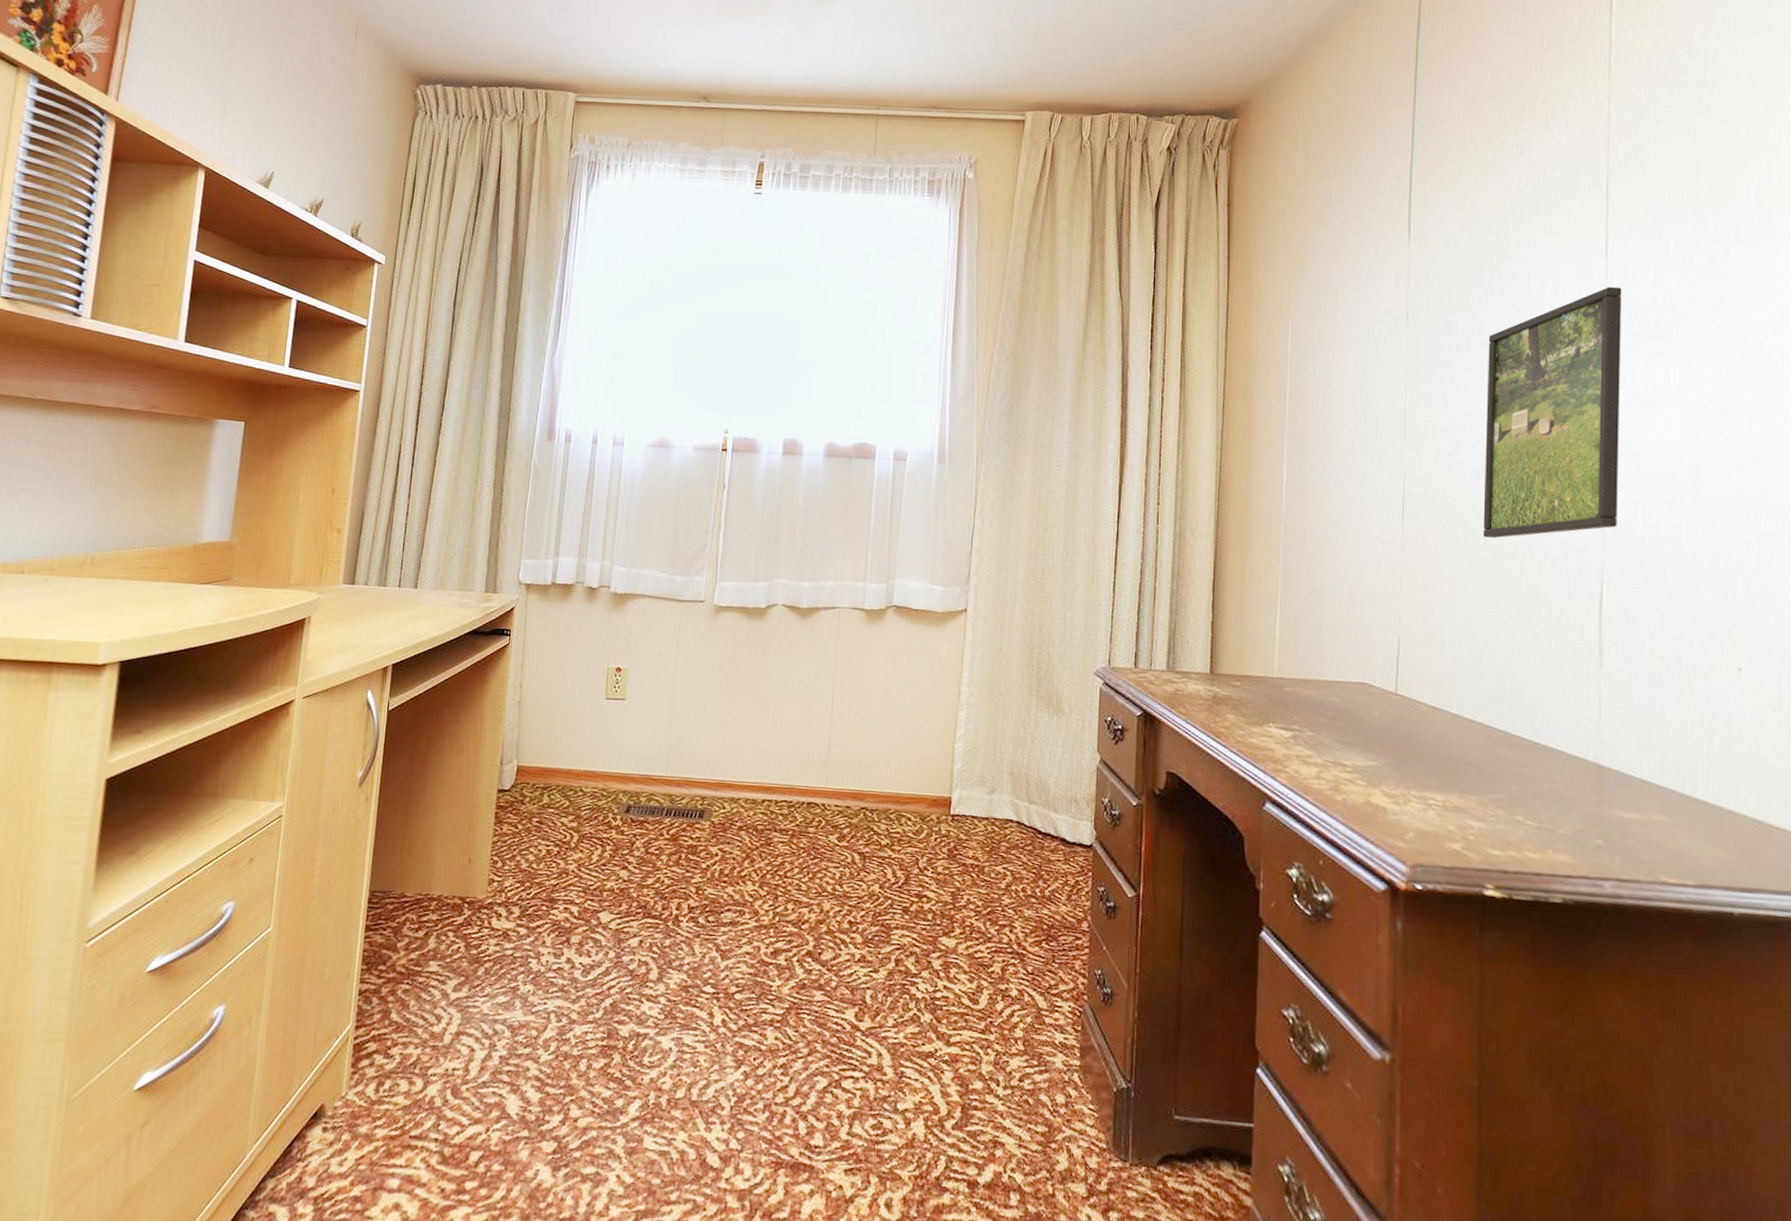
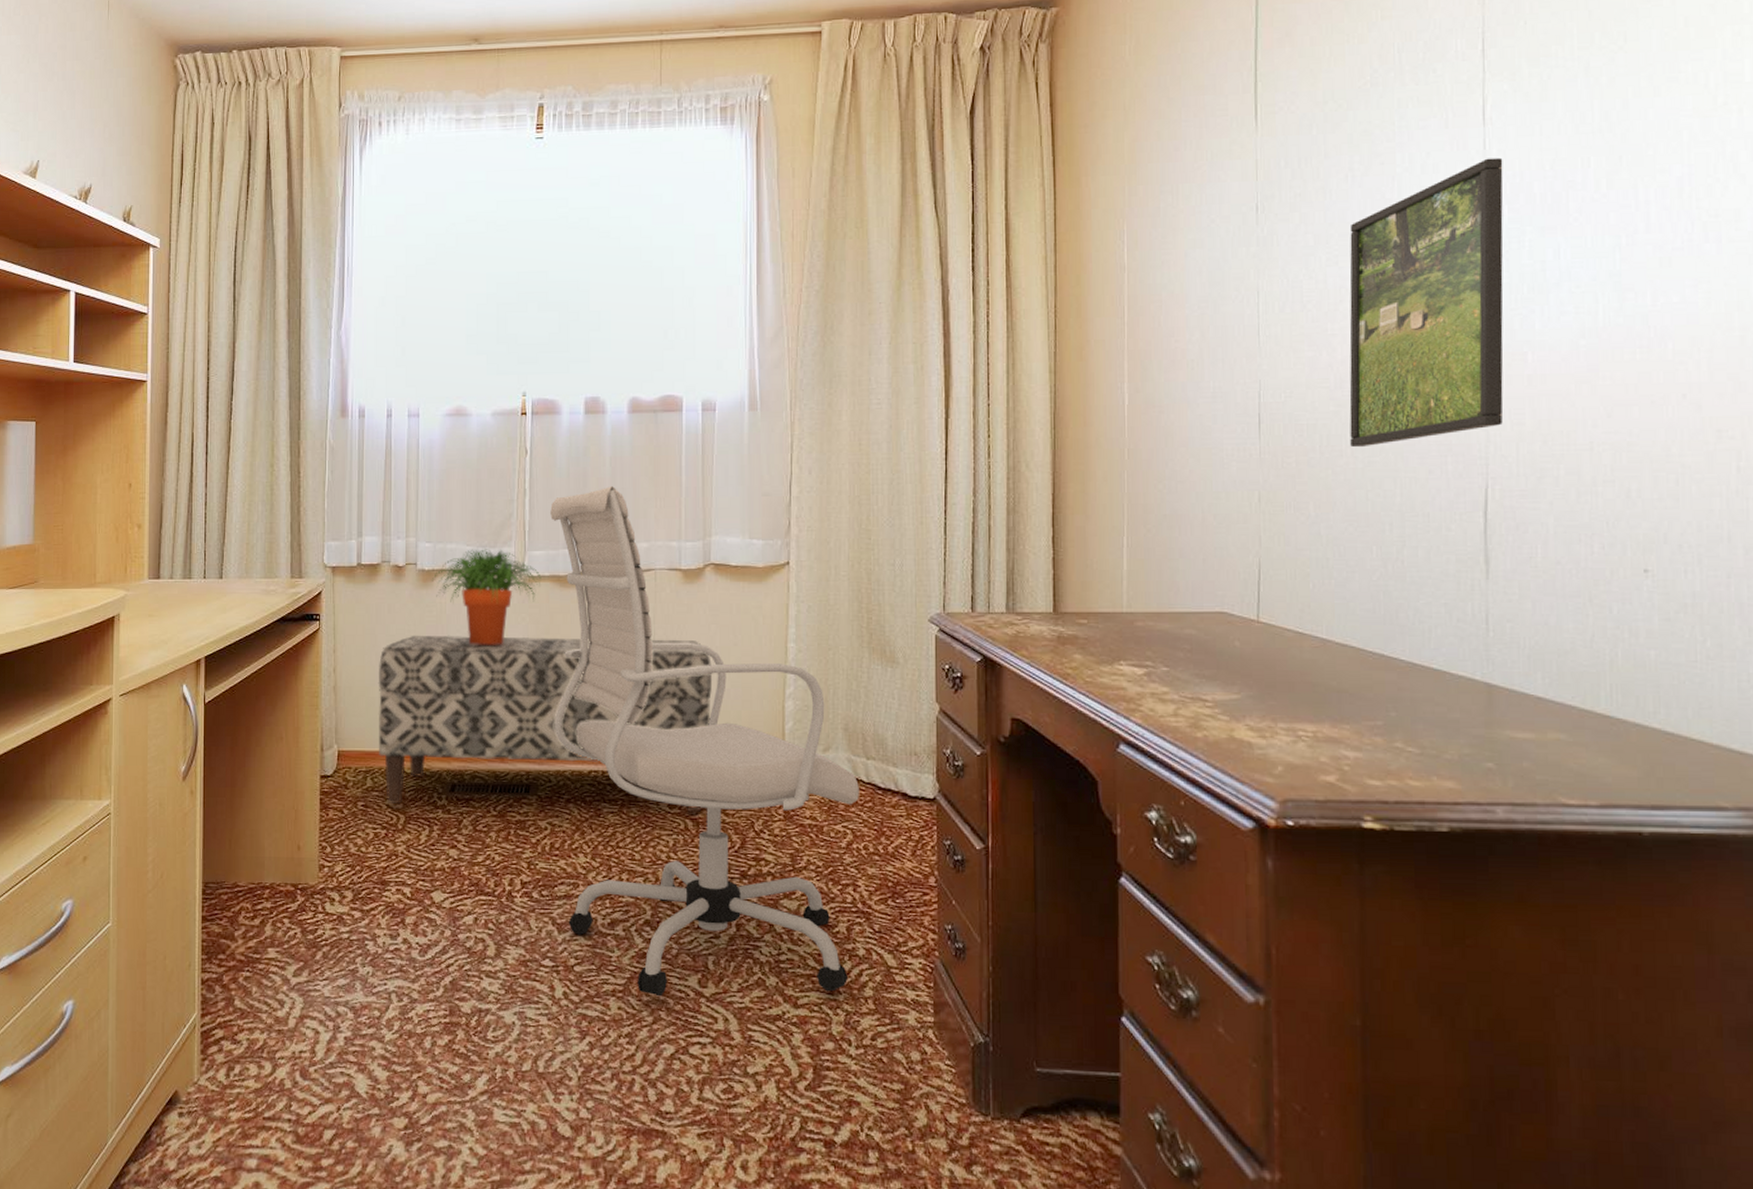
bench: none [558,657,888,846] -> present [378,635,713,812]
potted plant: none [624,576,730,672] -> present [432,549,542,645]
office chair: none [731,525,1021,1031] -> present [550,486,859,997]

